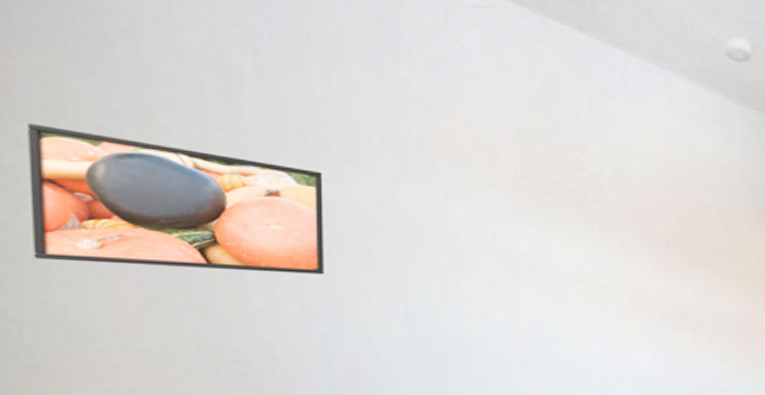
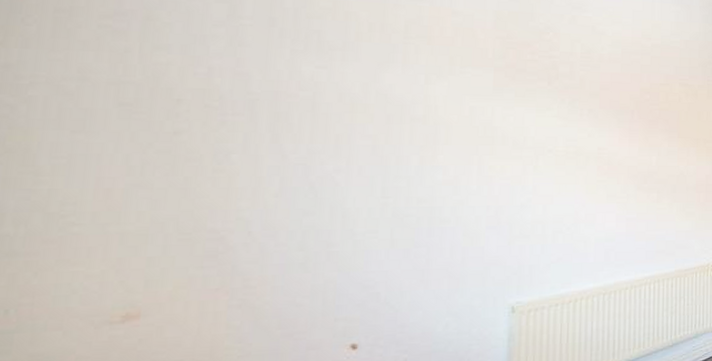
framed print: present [28,123,324,275] -> none [25,25,313,153]

